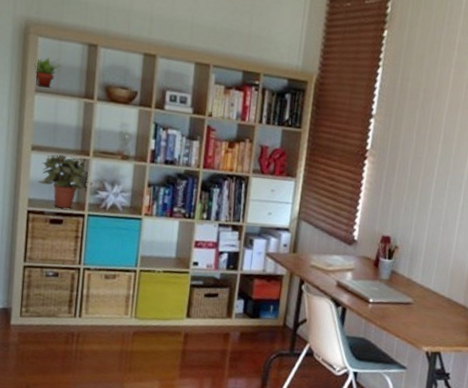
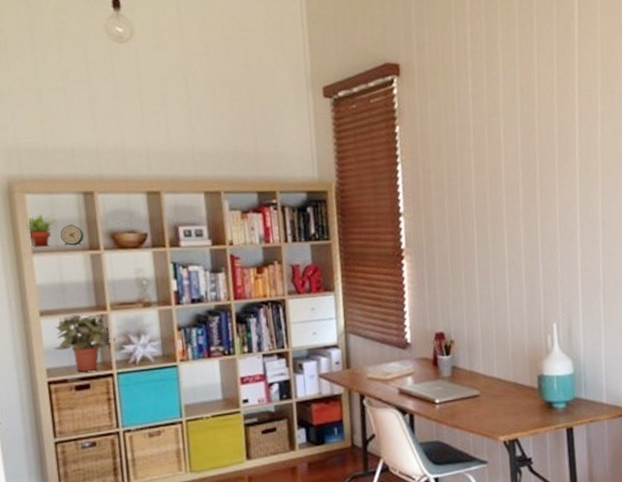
alarm clock: none [62,71,82,92] -> present [60,224,84,246]

